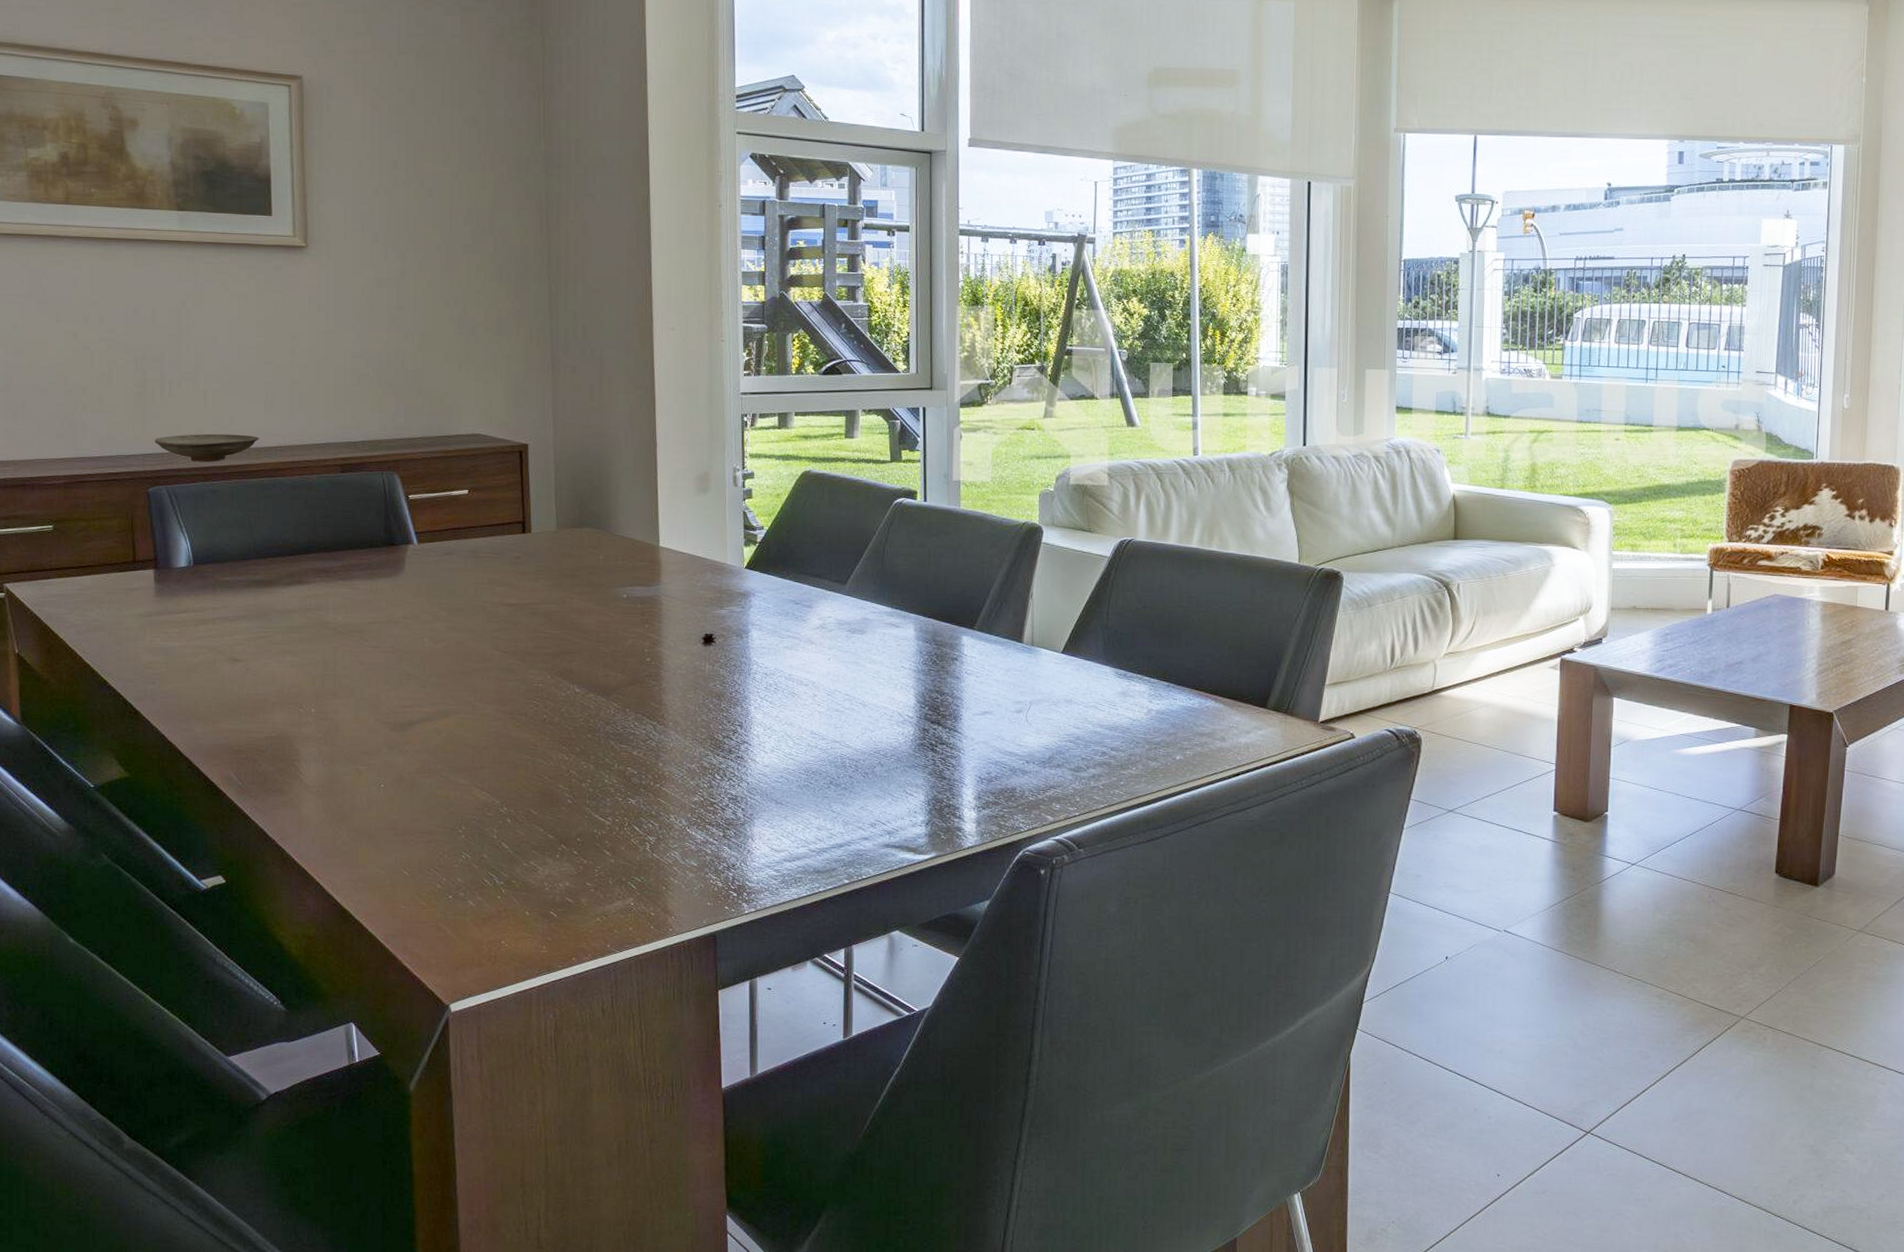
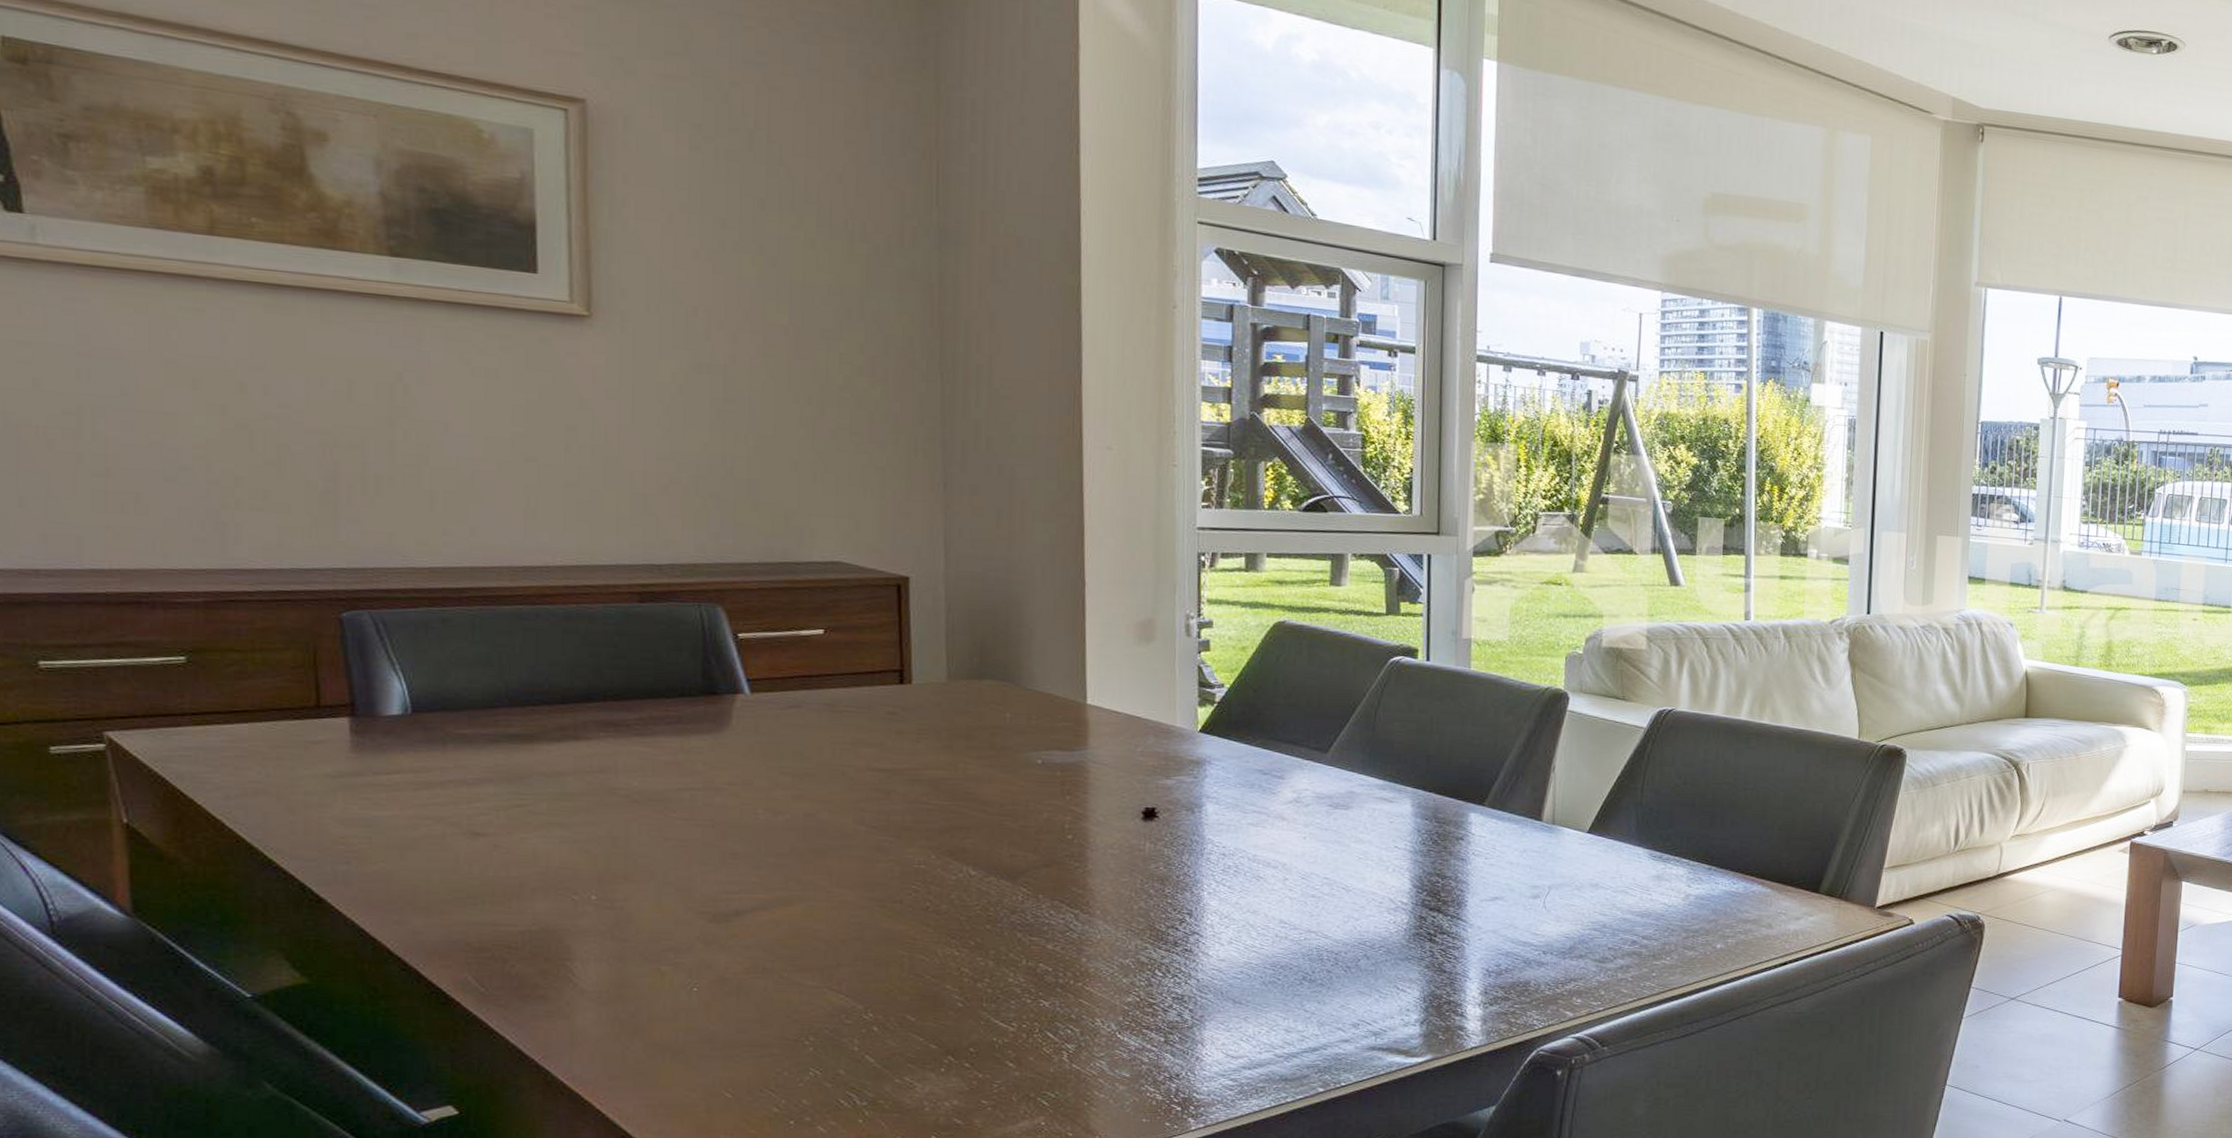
decorative bowl: present [154,433,260,462] -> none [351,545,516,583]

